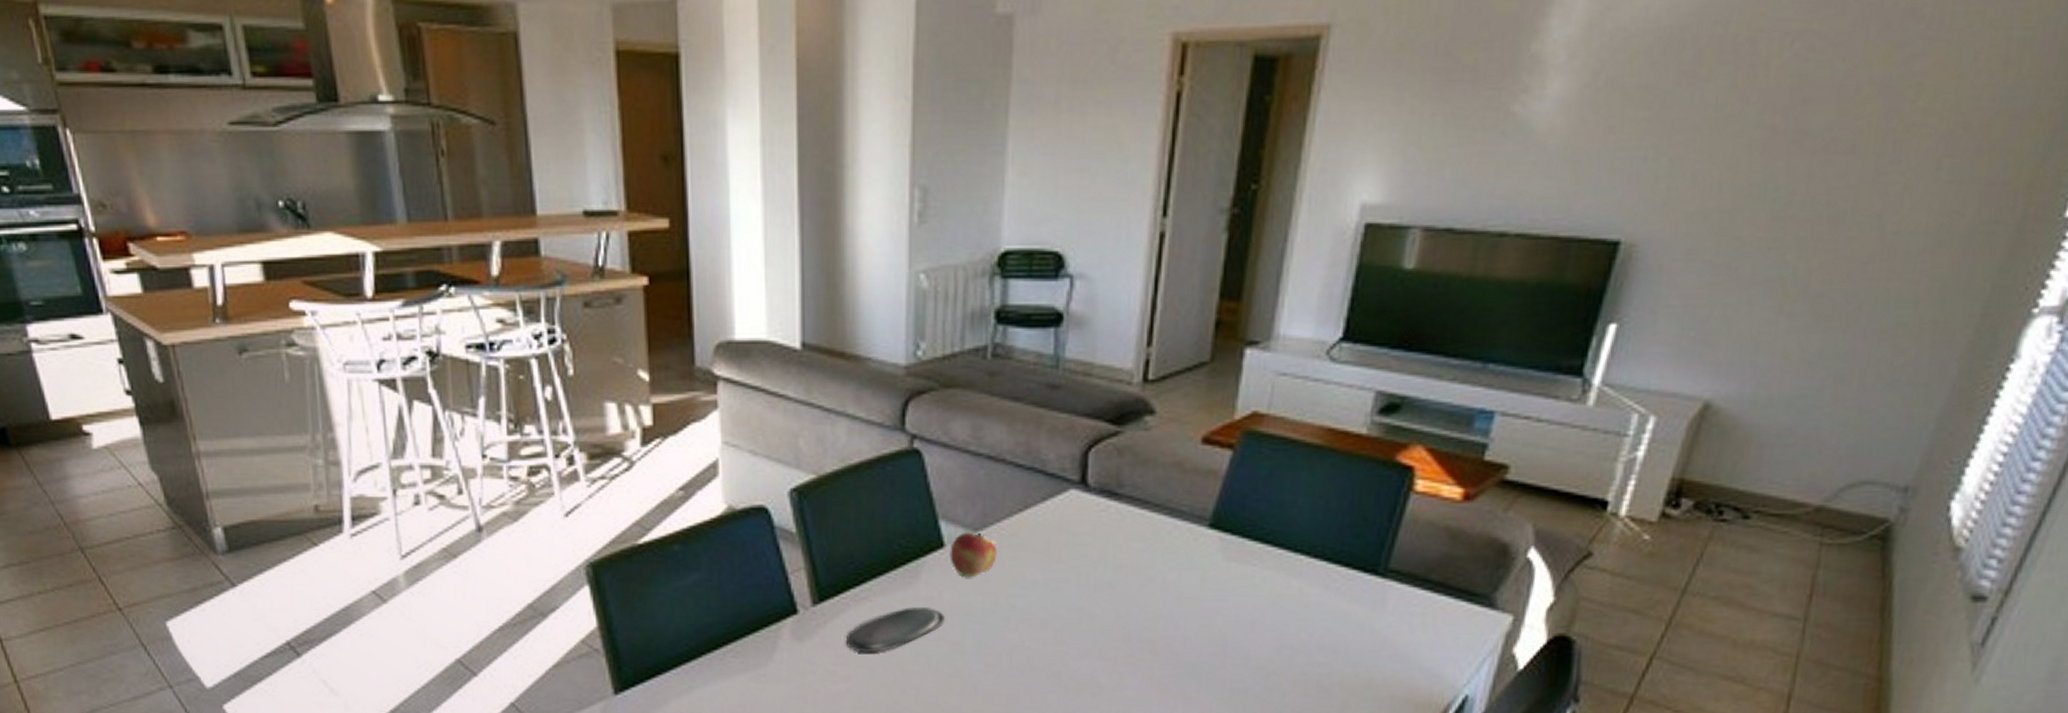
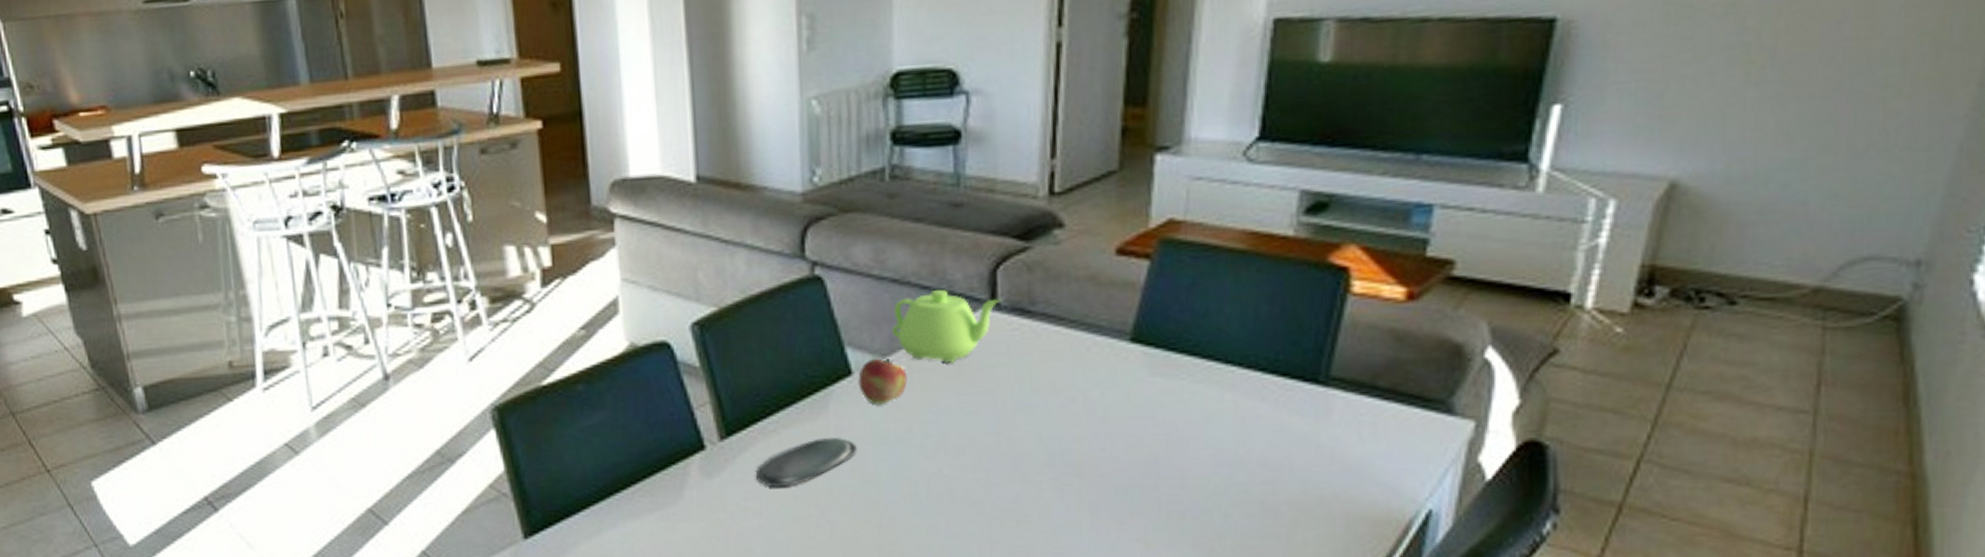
teapot: none [984,468,1091,540] -> present [891,289,1002,363]

